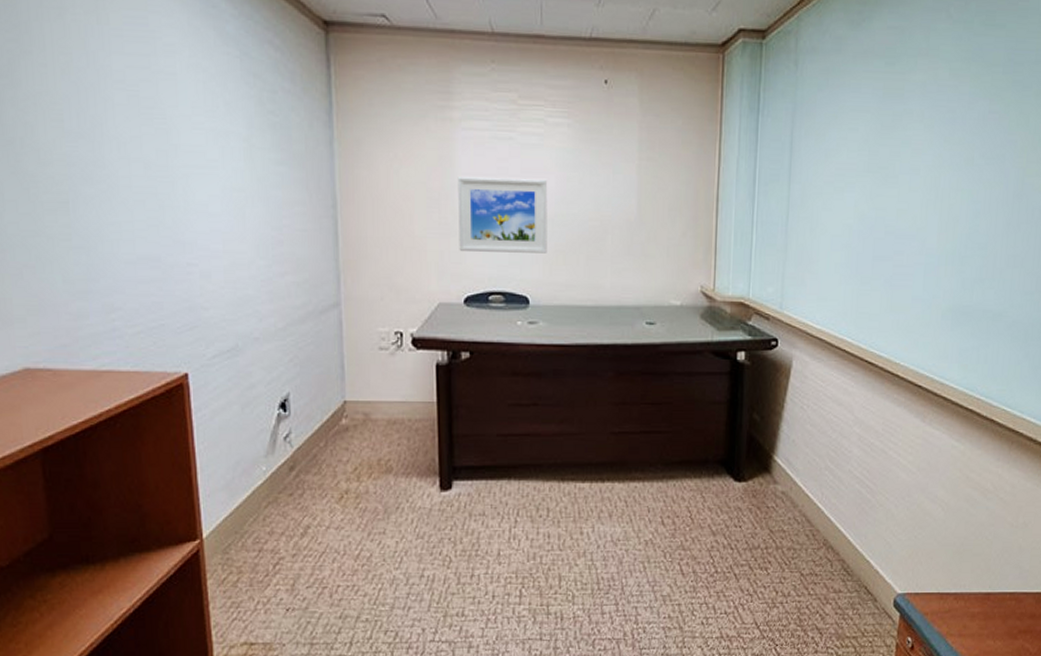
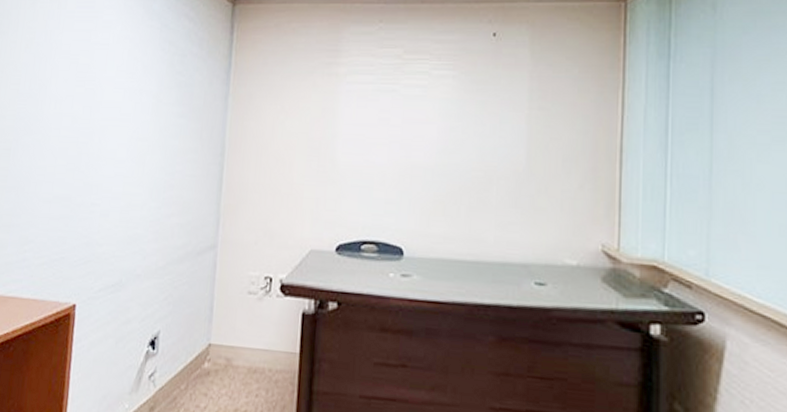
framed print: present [457,177,548,254] -> none [335,127,429,204]

